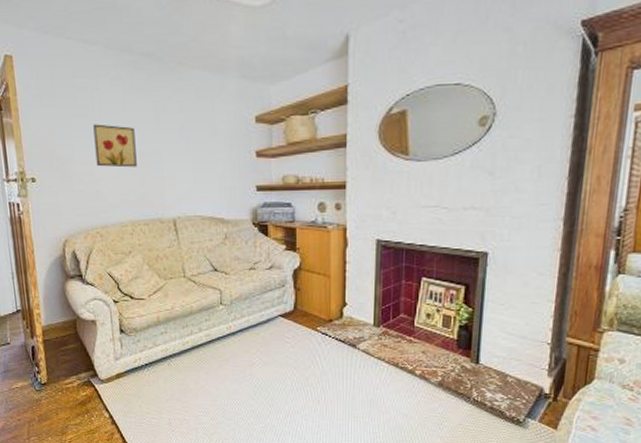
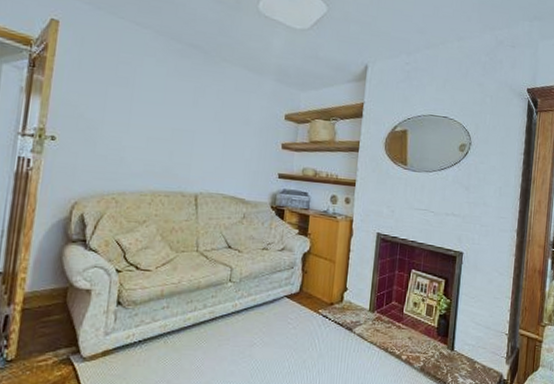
wall art: present [93,124,137,168] -> none [126,96,172,142]

